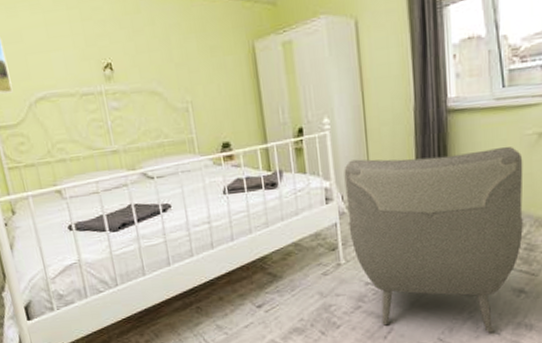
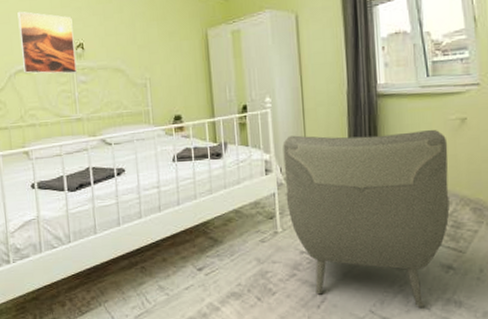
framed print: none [30,27,108,102] -> present [17,11,78,74]

